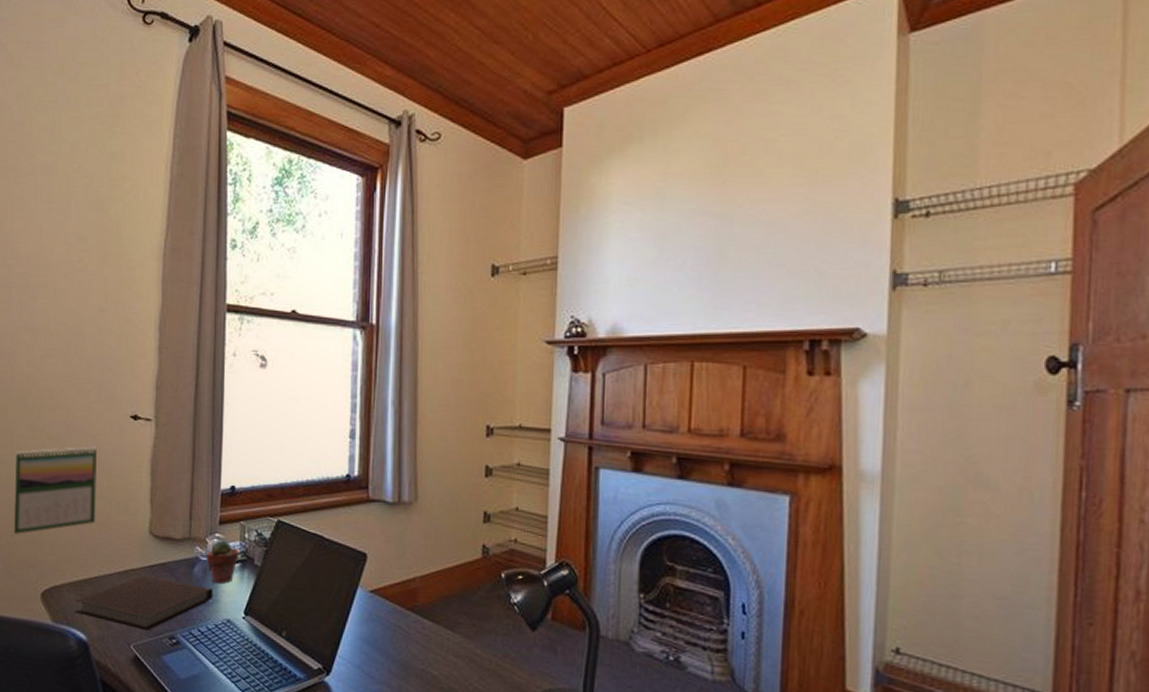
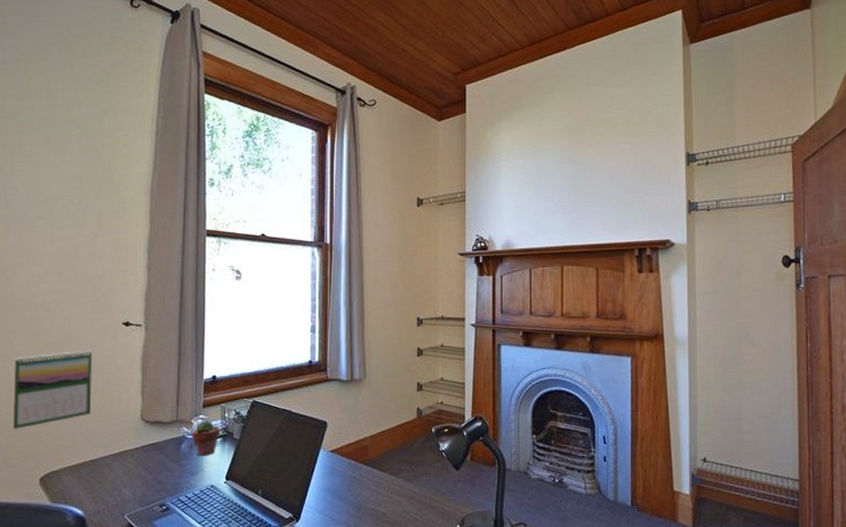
notebook: present [74,574,214,631] -> none [72,454,199,502]

